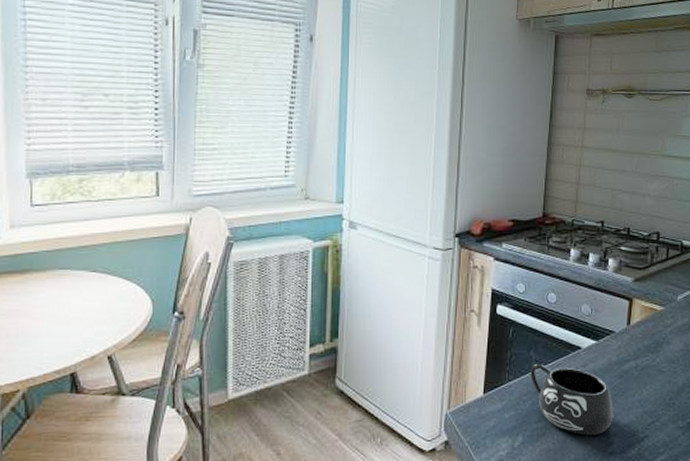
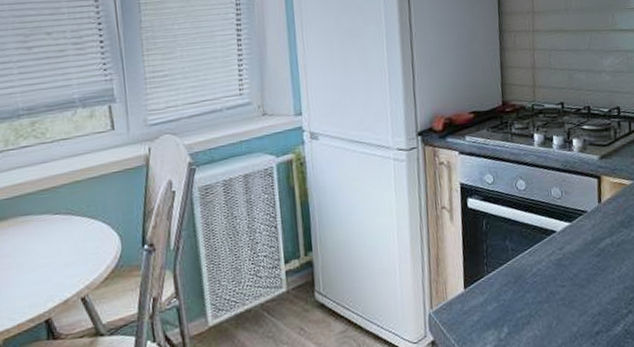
mug: present [530,363,613,435] -> none [508,252,596,319]

